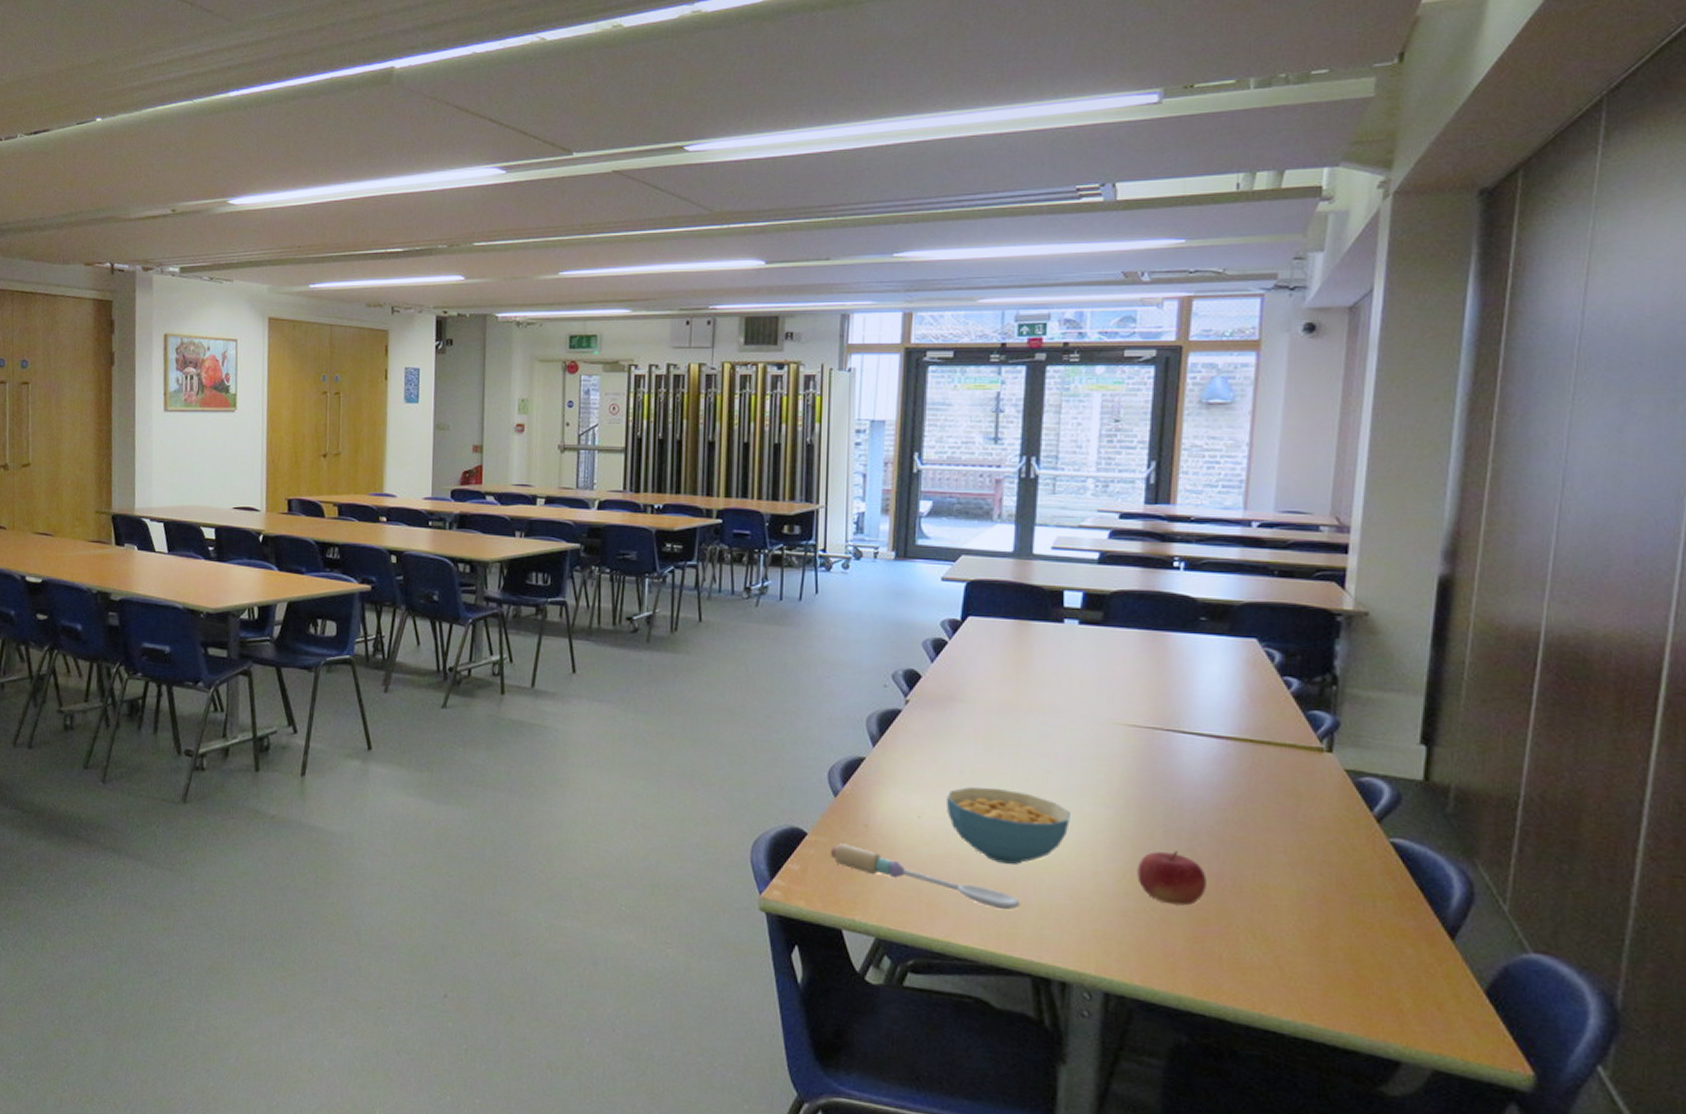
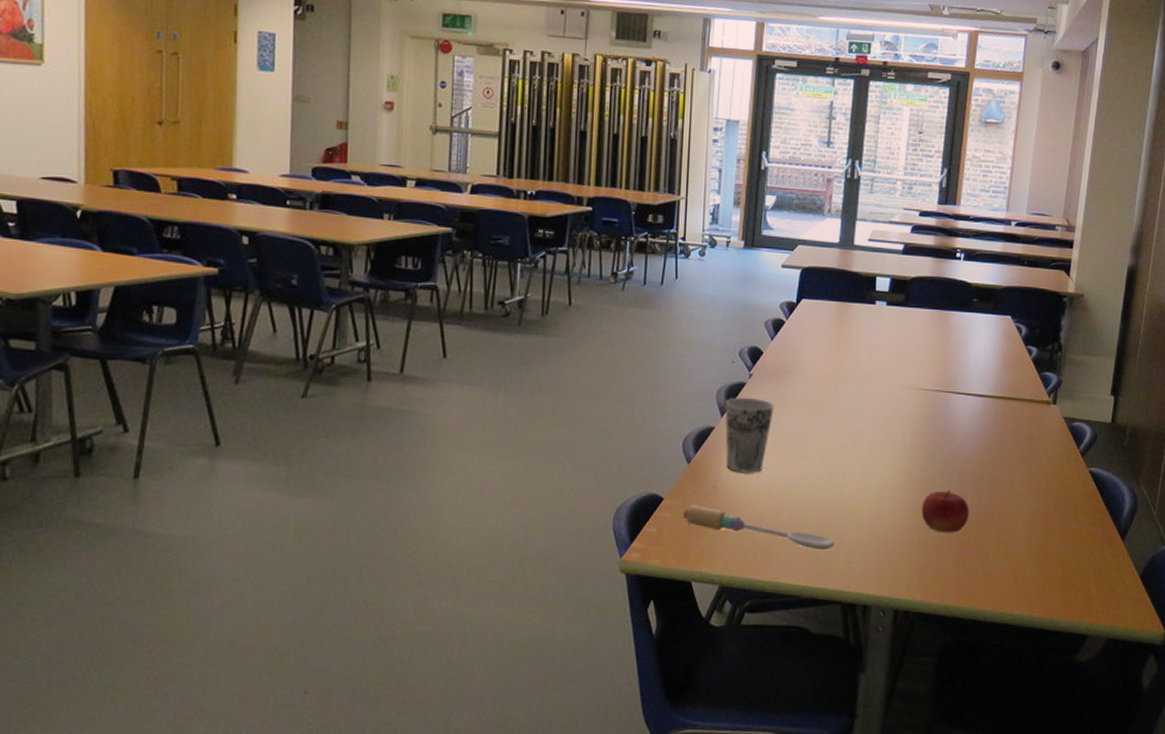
cup: none [877,725,937,813] -> present [724,397,774,473]
cereal bowl: present [946,787,1070,865] -> none [779,447,875,512]

